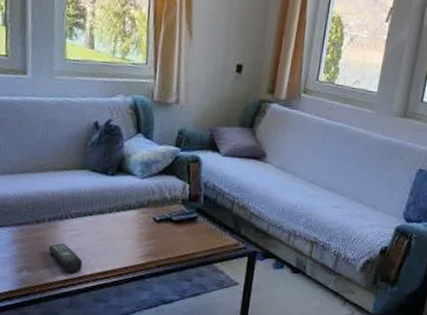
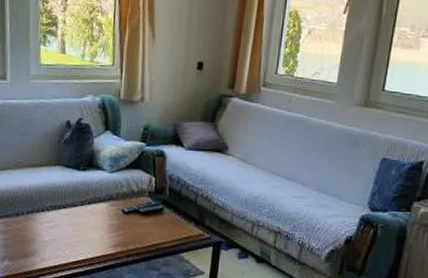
remote control: present [48,244,83,273] -> none [27,235,58,262]

